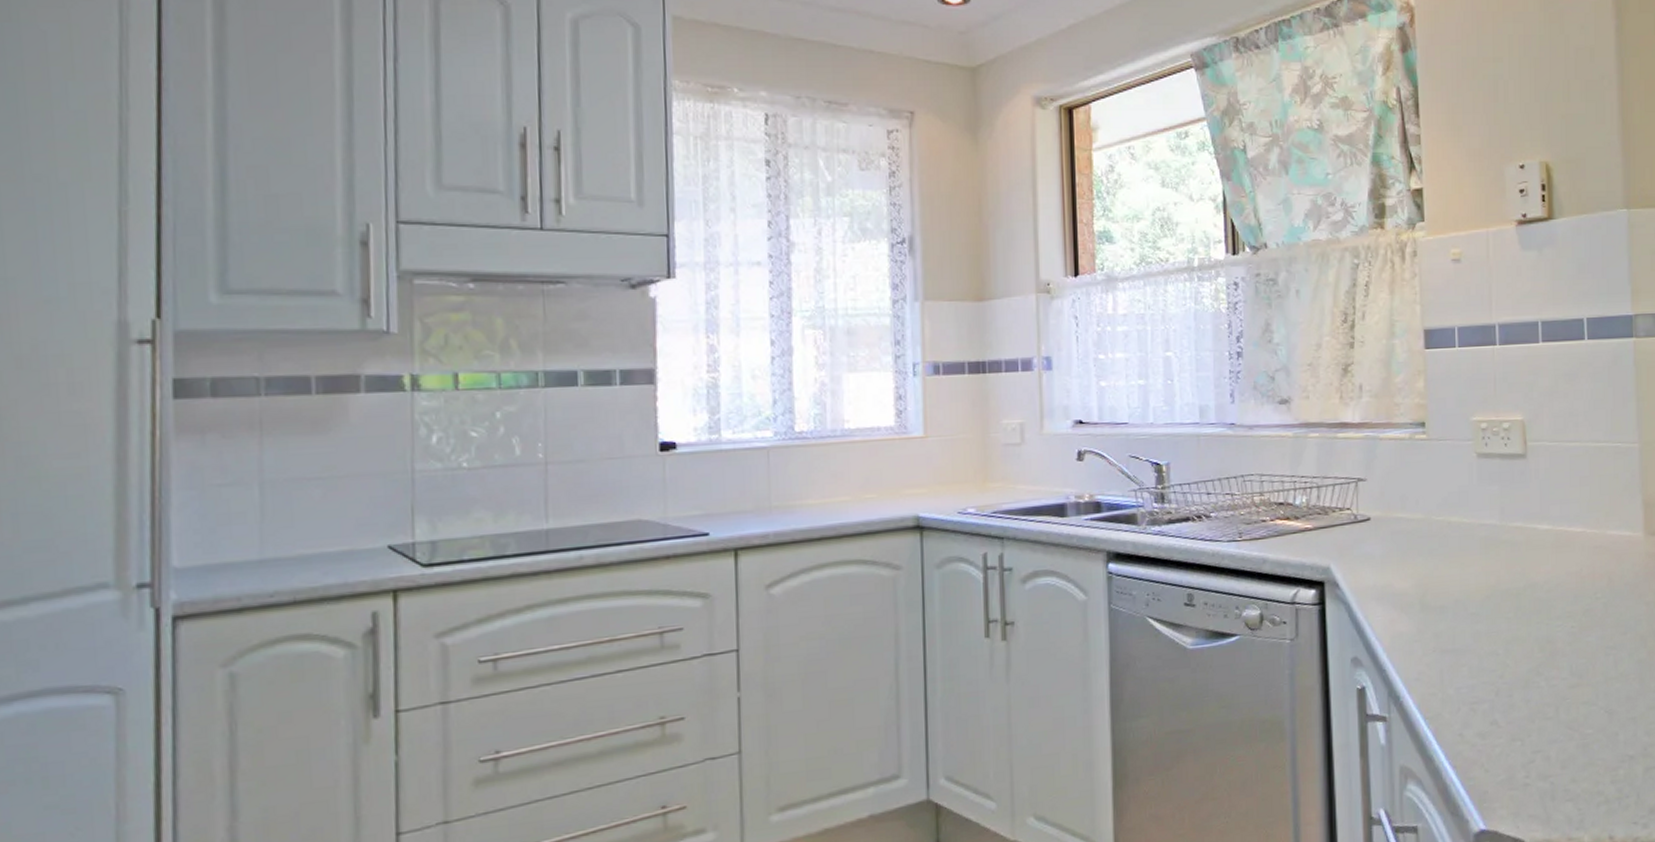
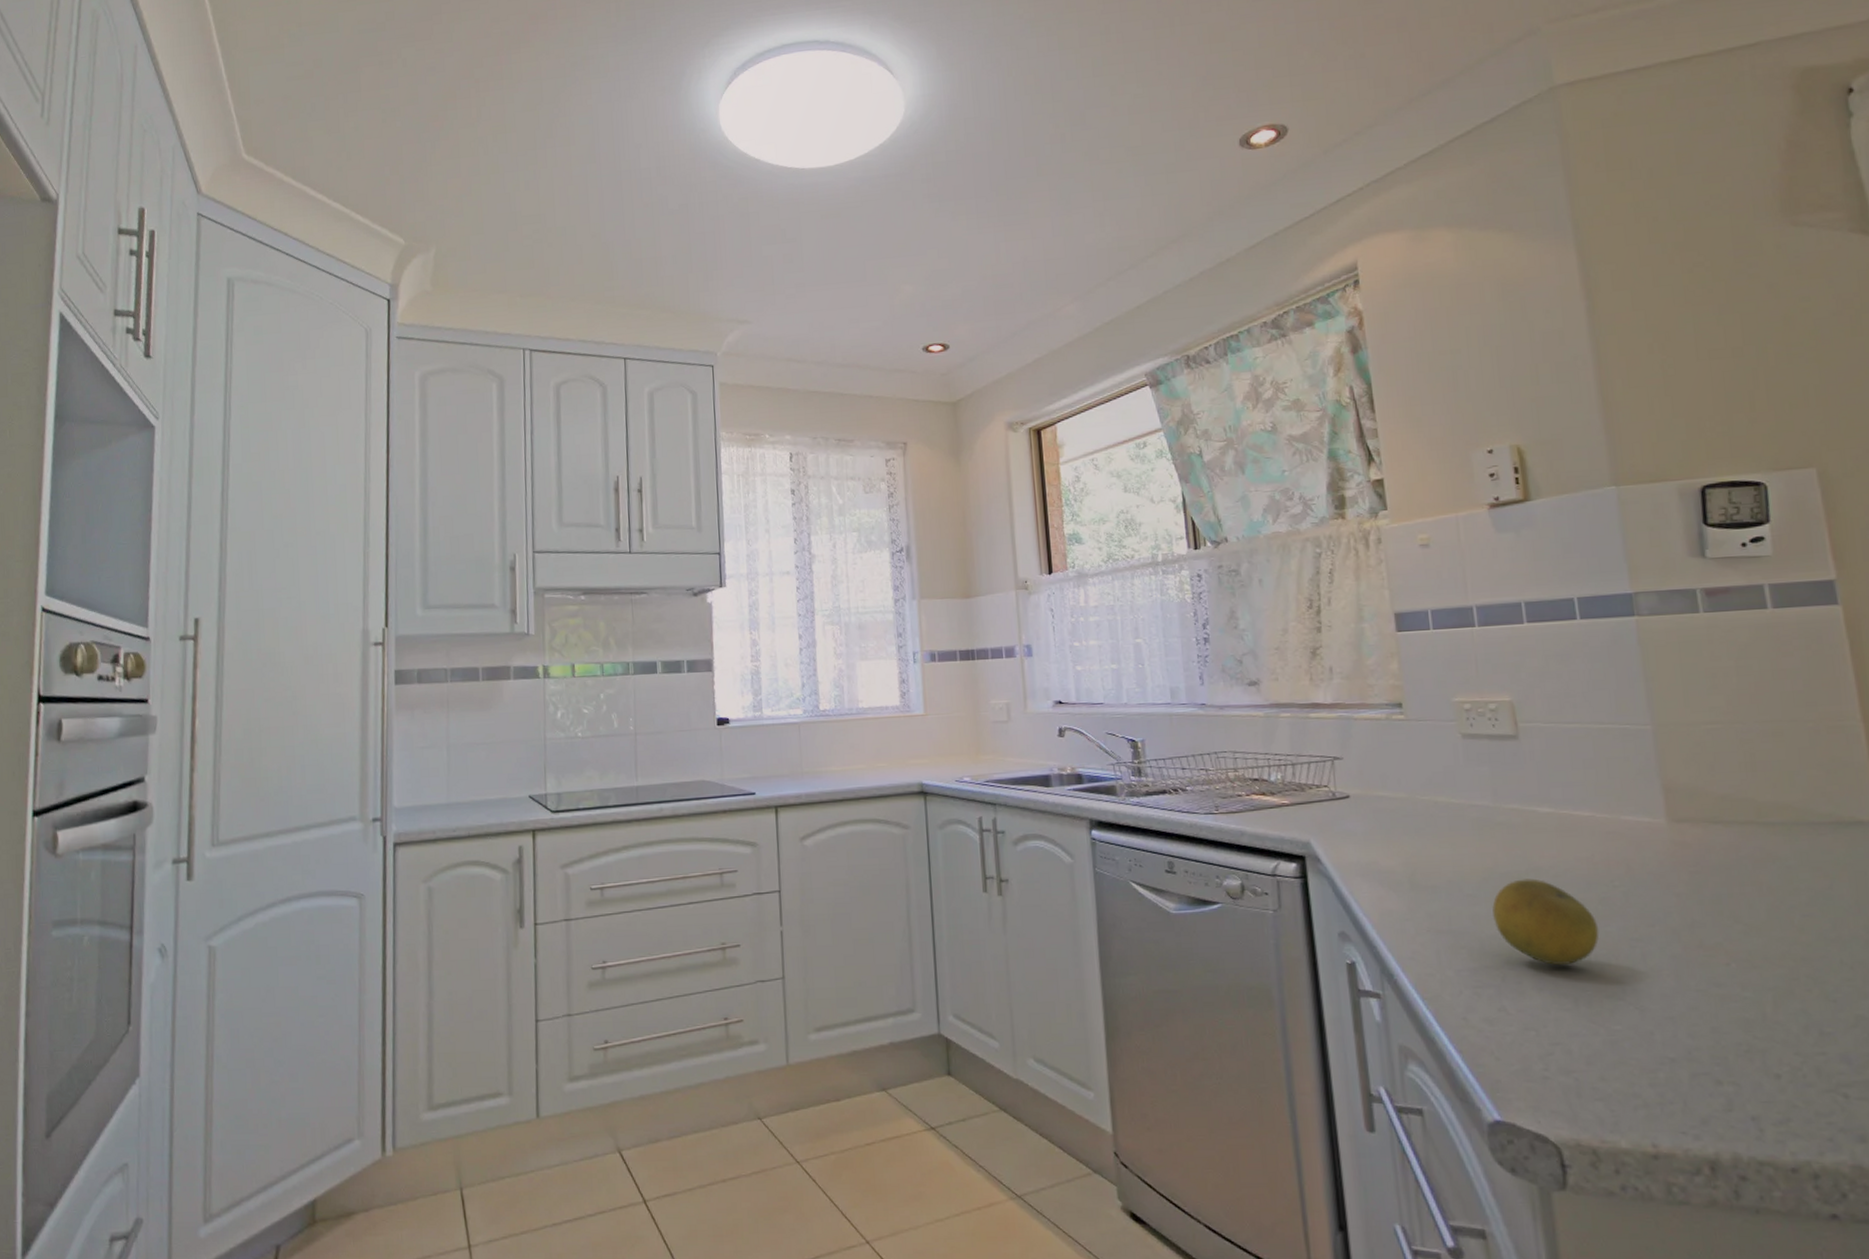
fruit: none [1492,594,1581,677] -> present [1492,878,1599,966]

